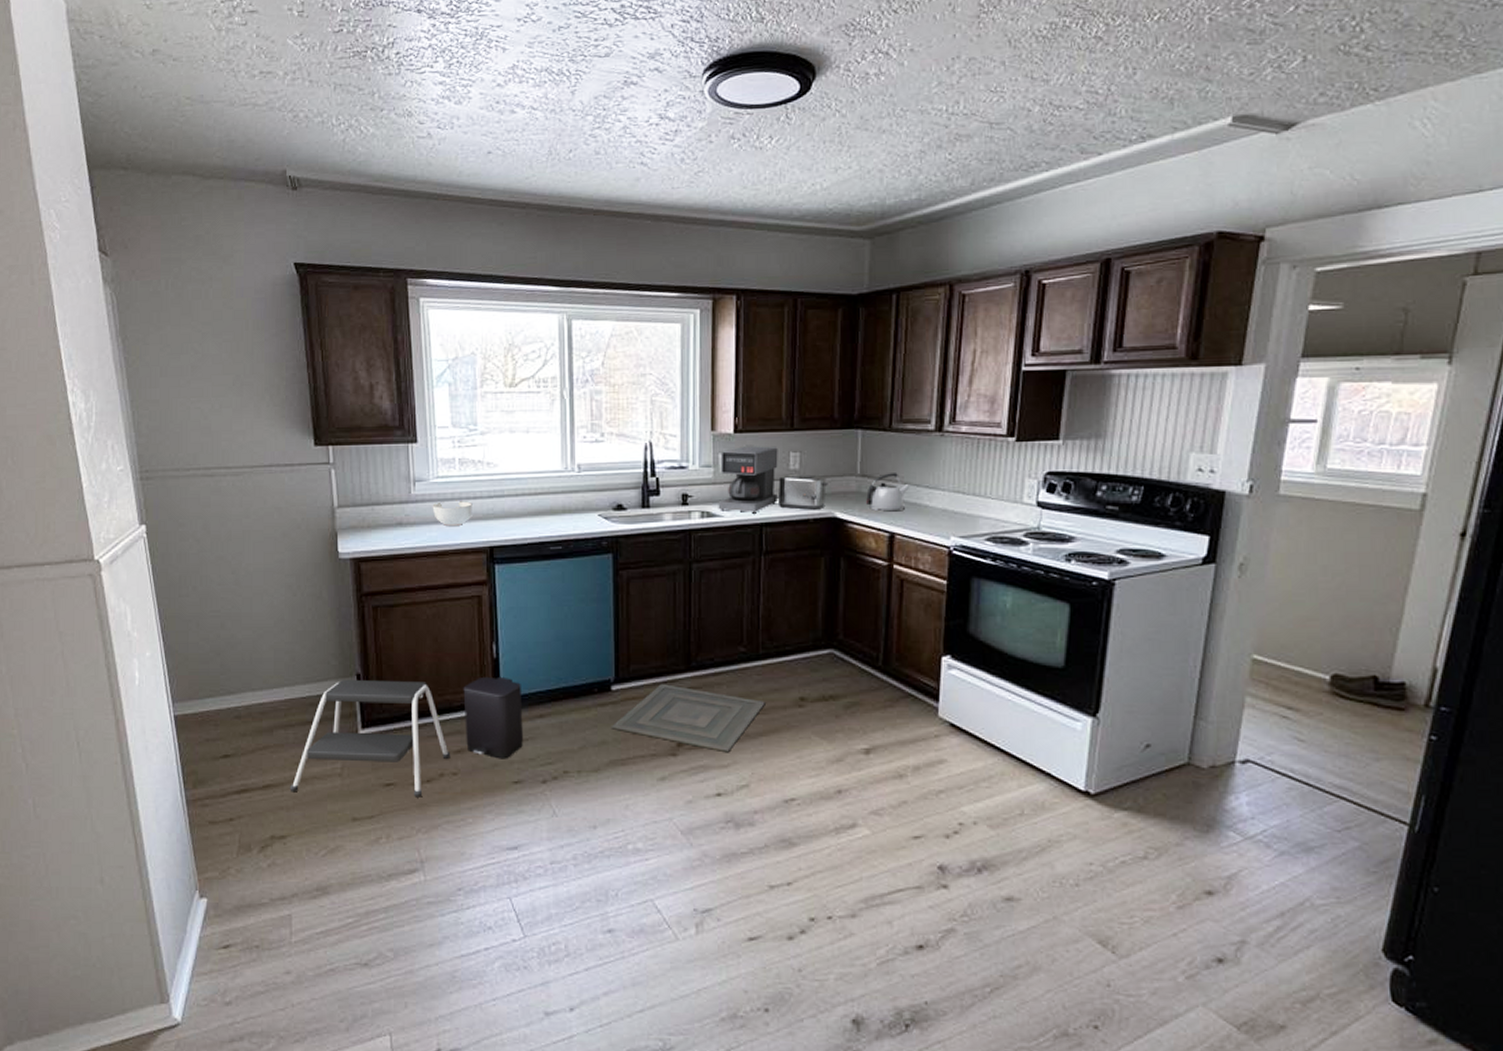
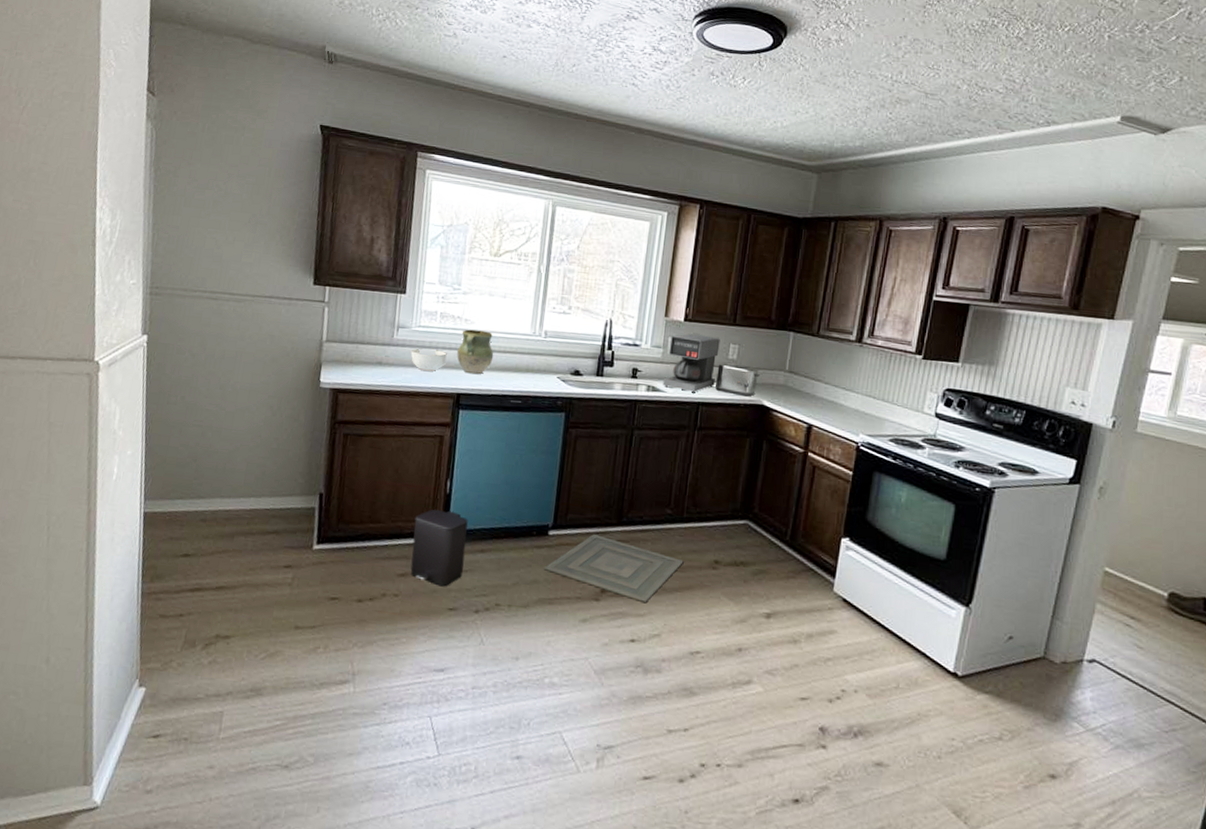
step stool: present [289,679,451,797] -> none [240,496,395,614]
ceramic jug: none [484,473,524,523] -> present [457,329,494,375]
kettle: present [866,473,910,512] -> none [791,372,830,407]

